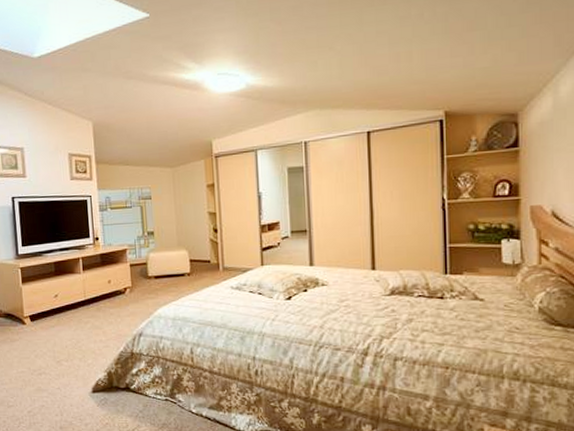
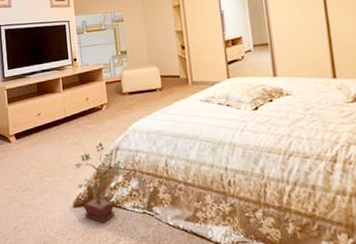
potted plant: none [94,327,145,408] -> present [74,142,122,222]

